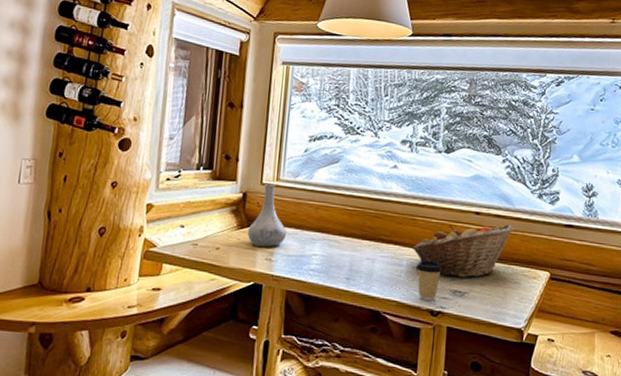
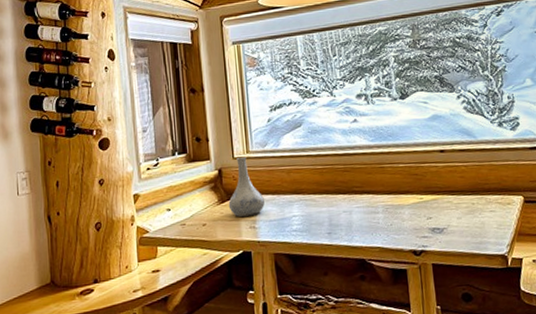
fruit basket: present [412,225,515,278] -> none [384,157,481,217]
coffee cup: present [415,260,443,301] -> none [391,203,419,242]

